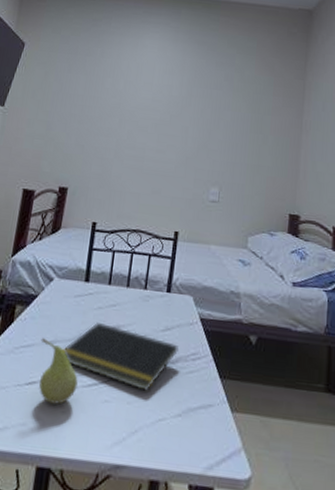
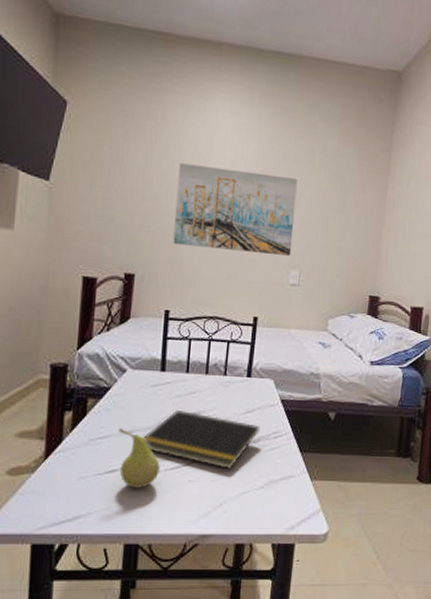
wall art: none [103,91,218,173] -> present [173,163,298,256]

